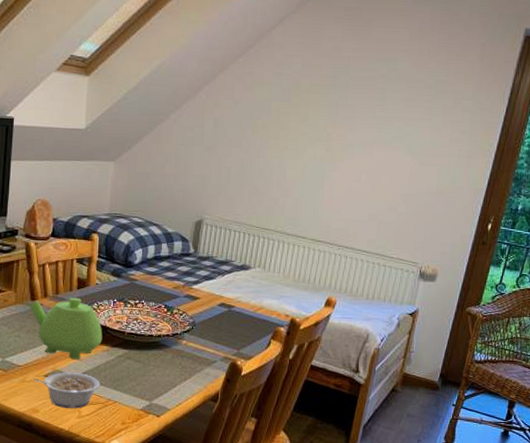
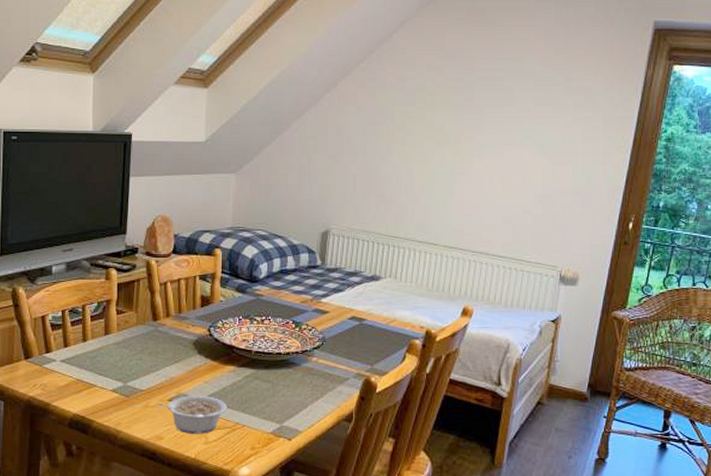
teapot: present [29,297,103,360] -> none [151,316,228,382]

